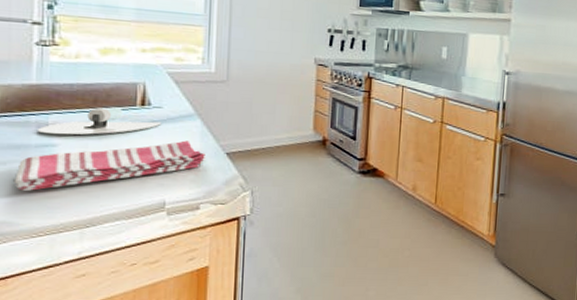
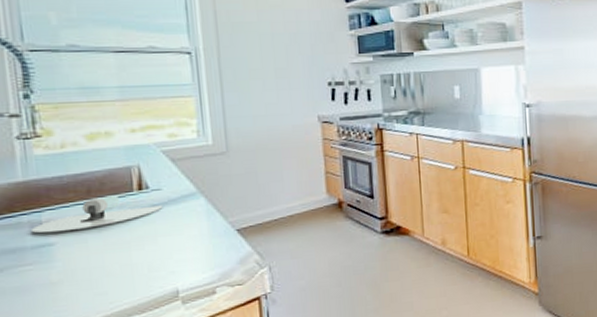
dish towel: present [15,140,205,191] -> none [14,221,215,297]

